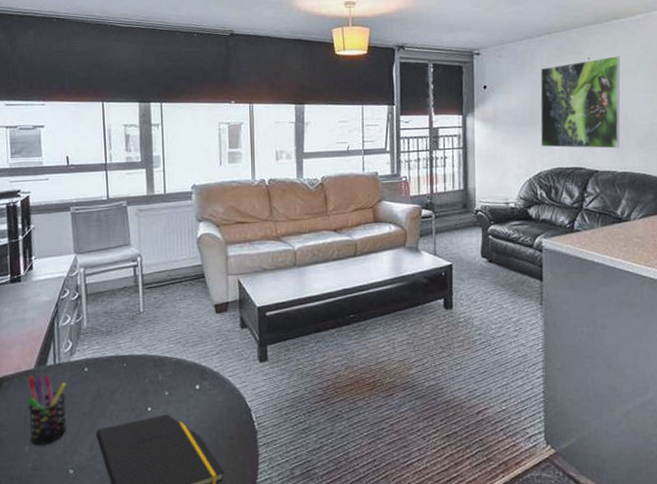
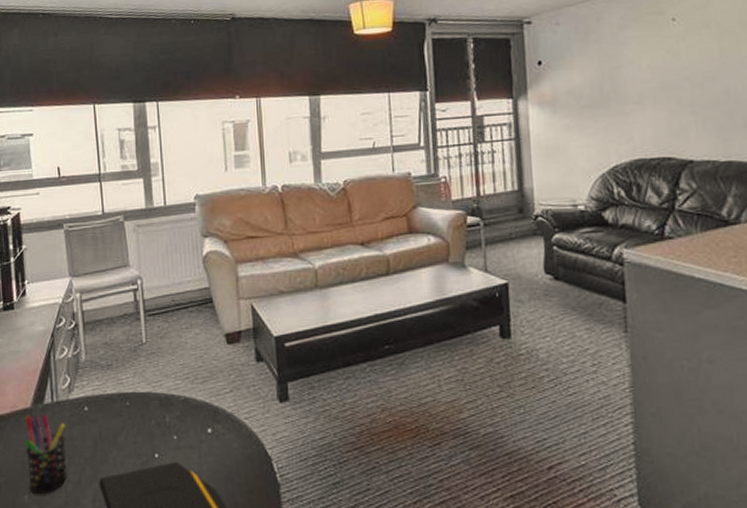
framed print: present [540,56,621,149] -> none [610,14,722,134]

